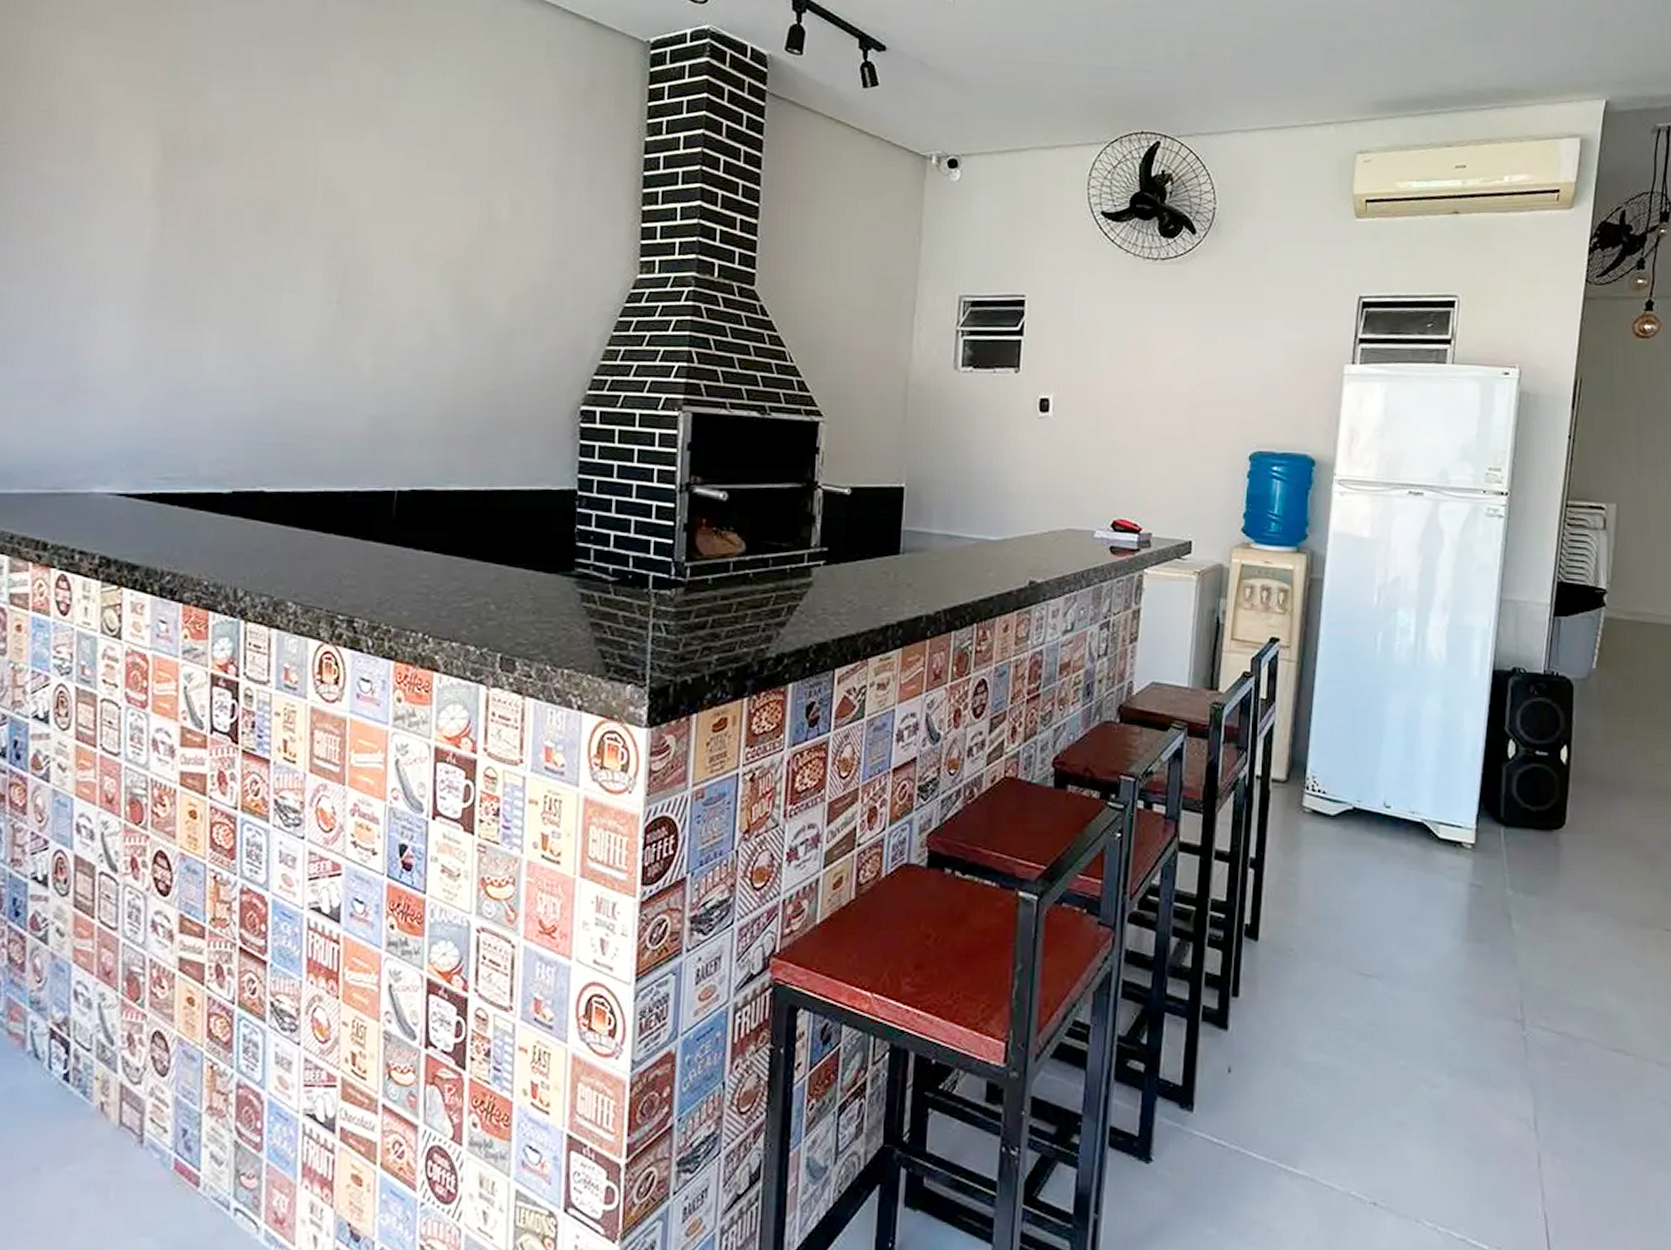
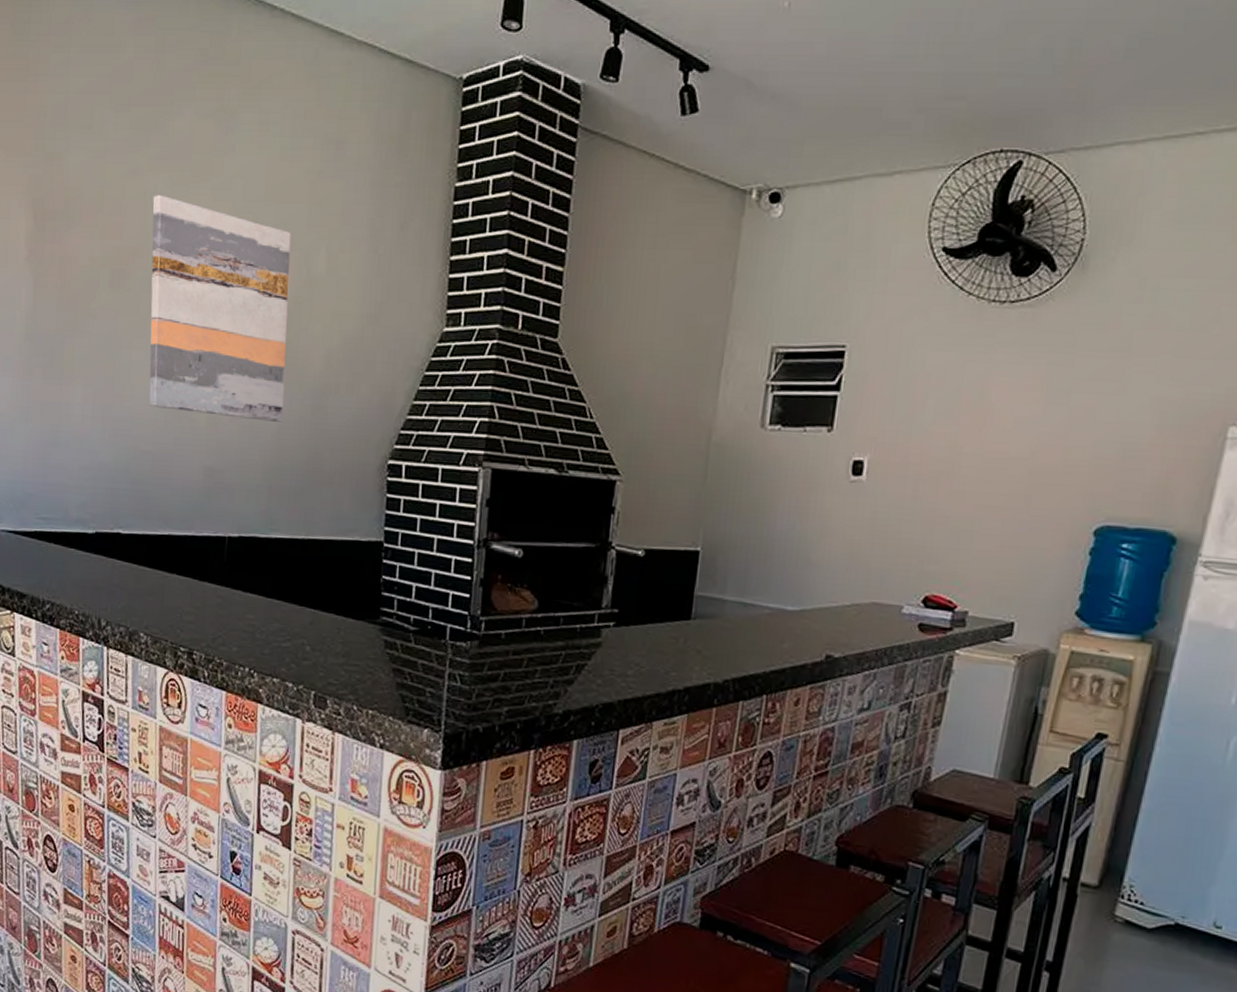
wall art: none [302,135,470,369] -> present [149,194,291,422]

